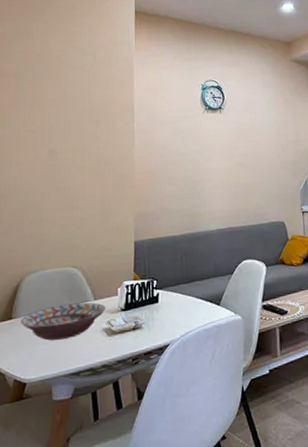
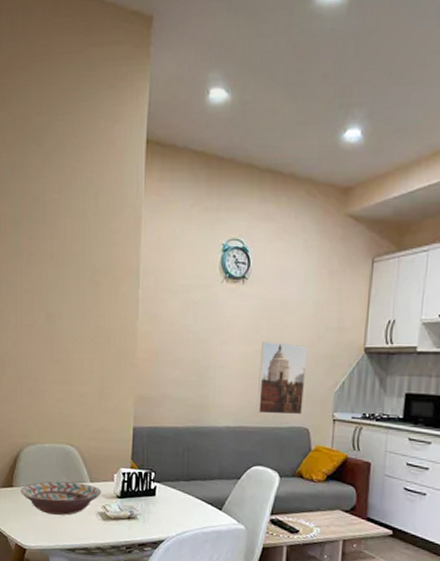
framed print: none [239,155,278,215] -> present [256,342,307,415]

